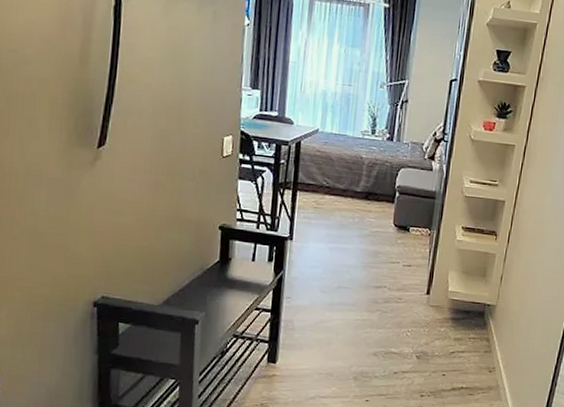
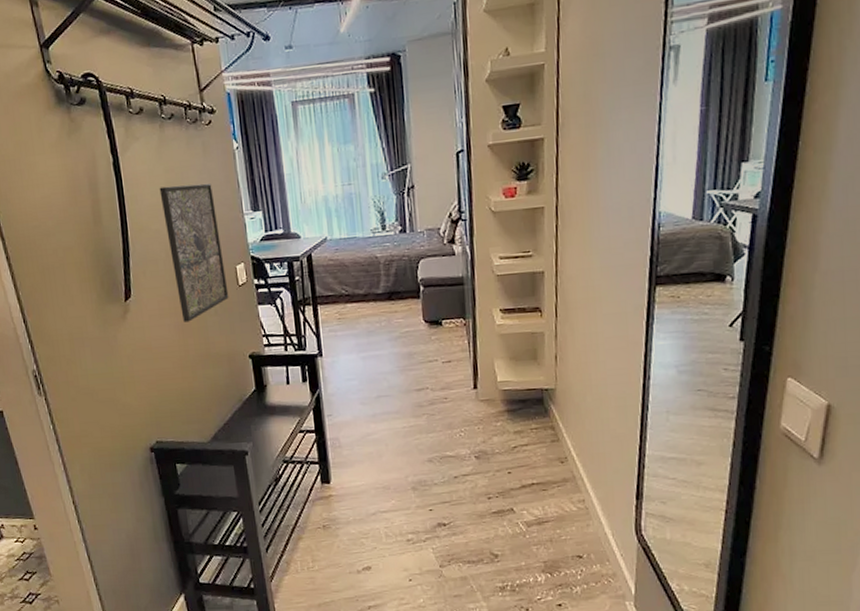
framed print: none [156,43,215,182] -> present [159,183,229,322]

